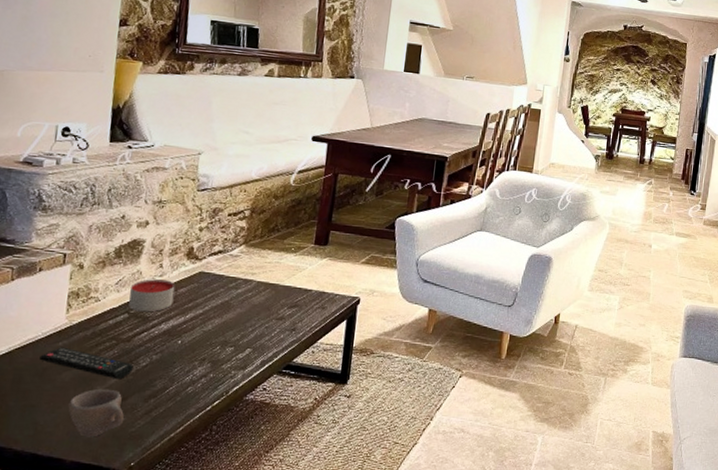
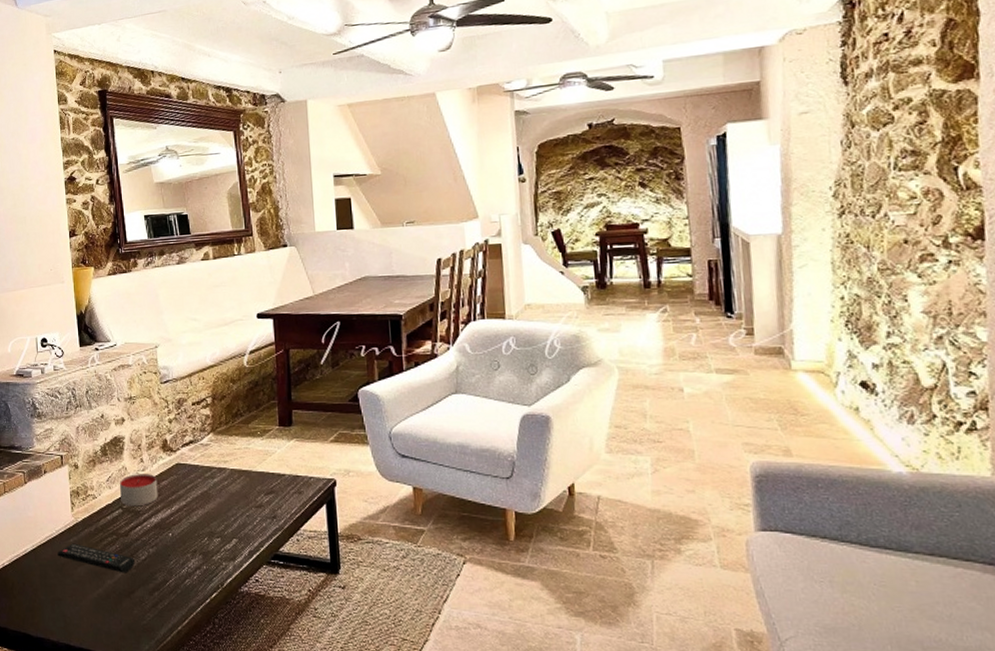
cup: present [68,388,125,437] -> none [87,582,136,630]

